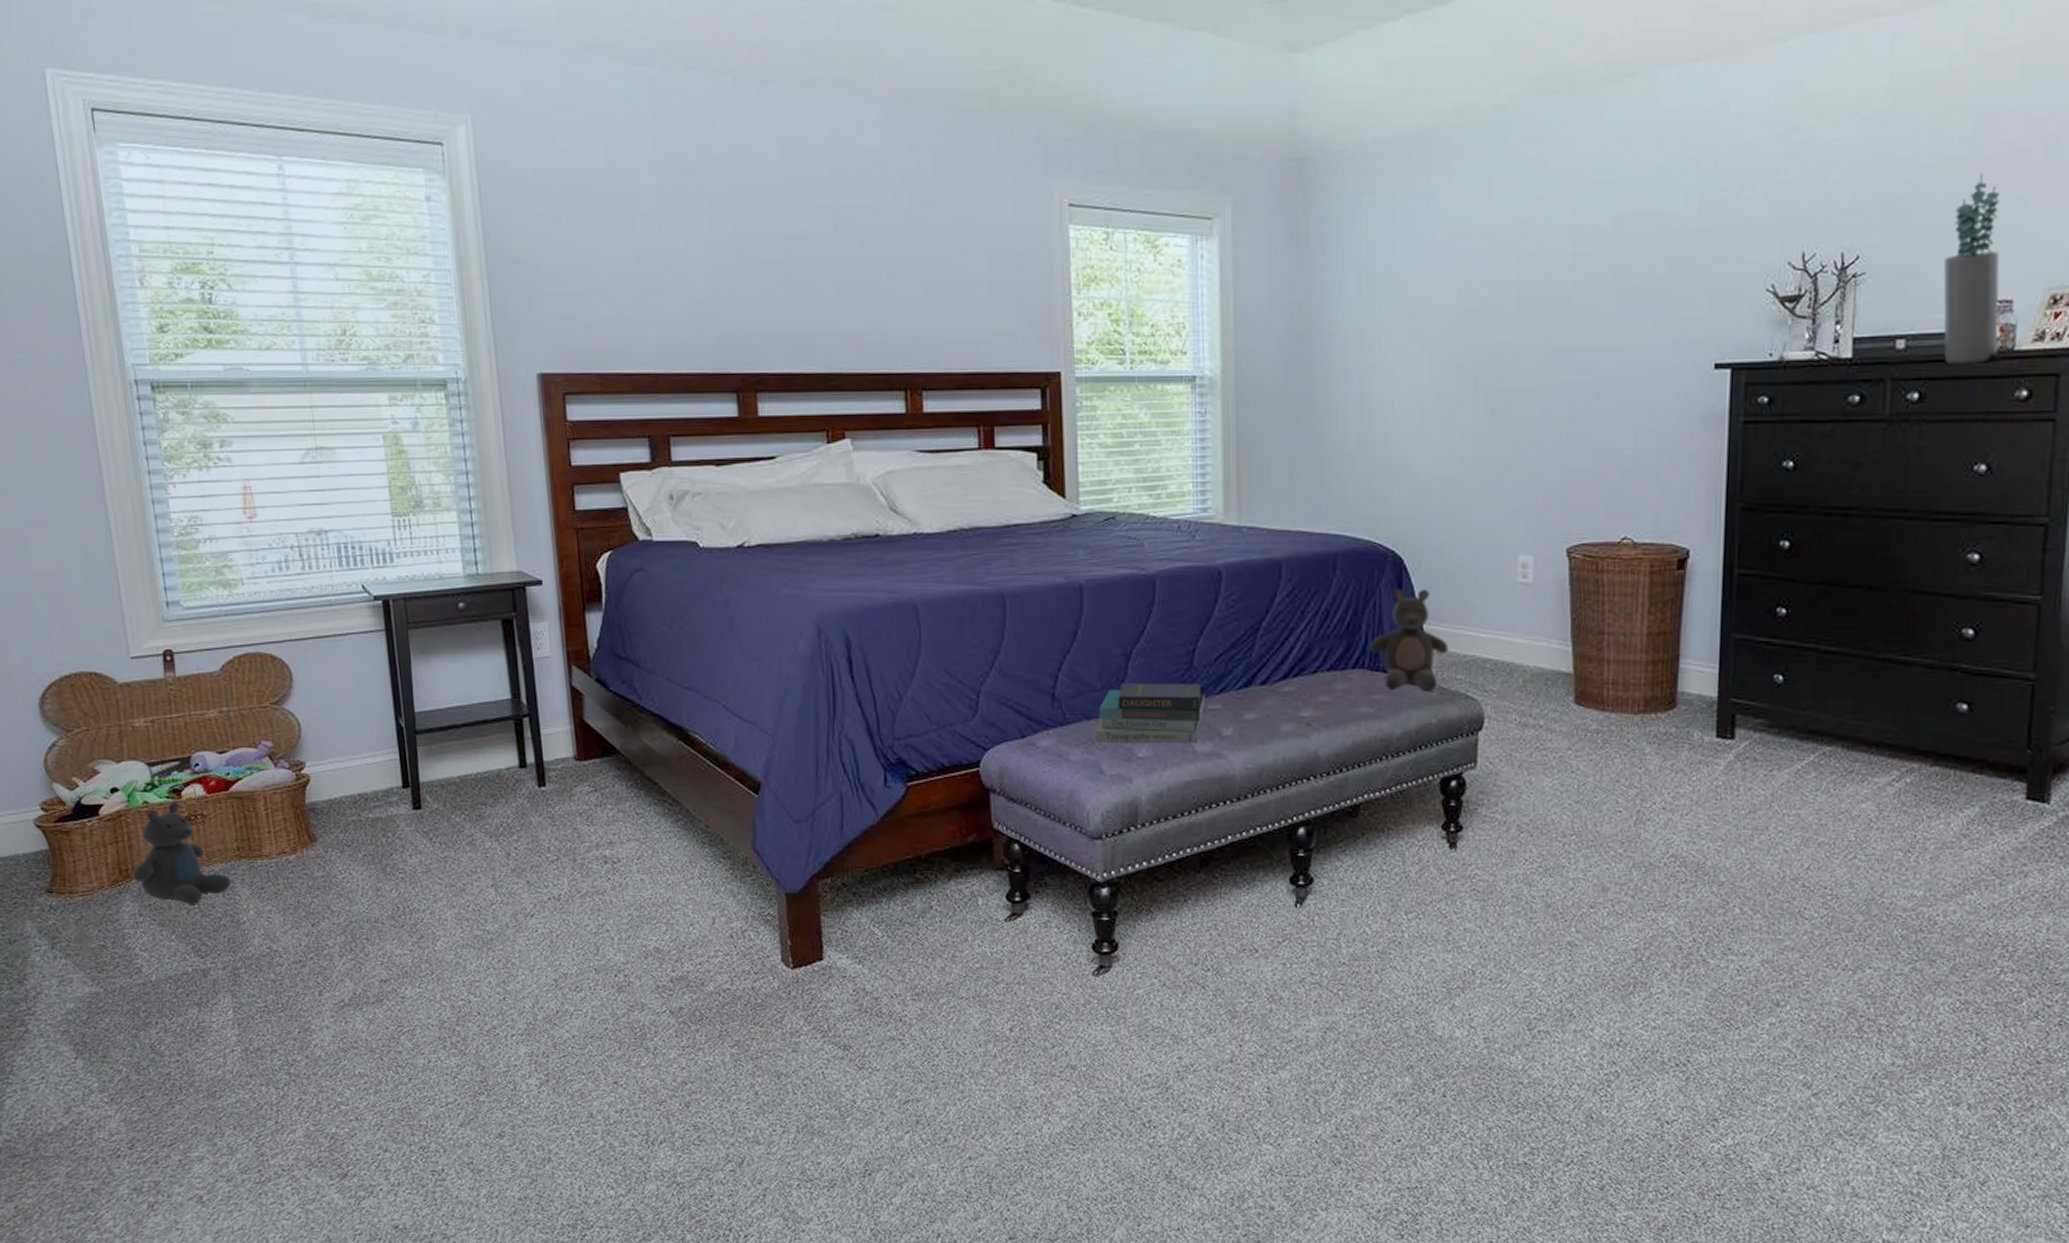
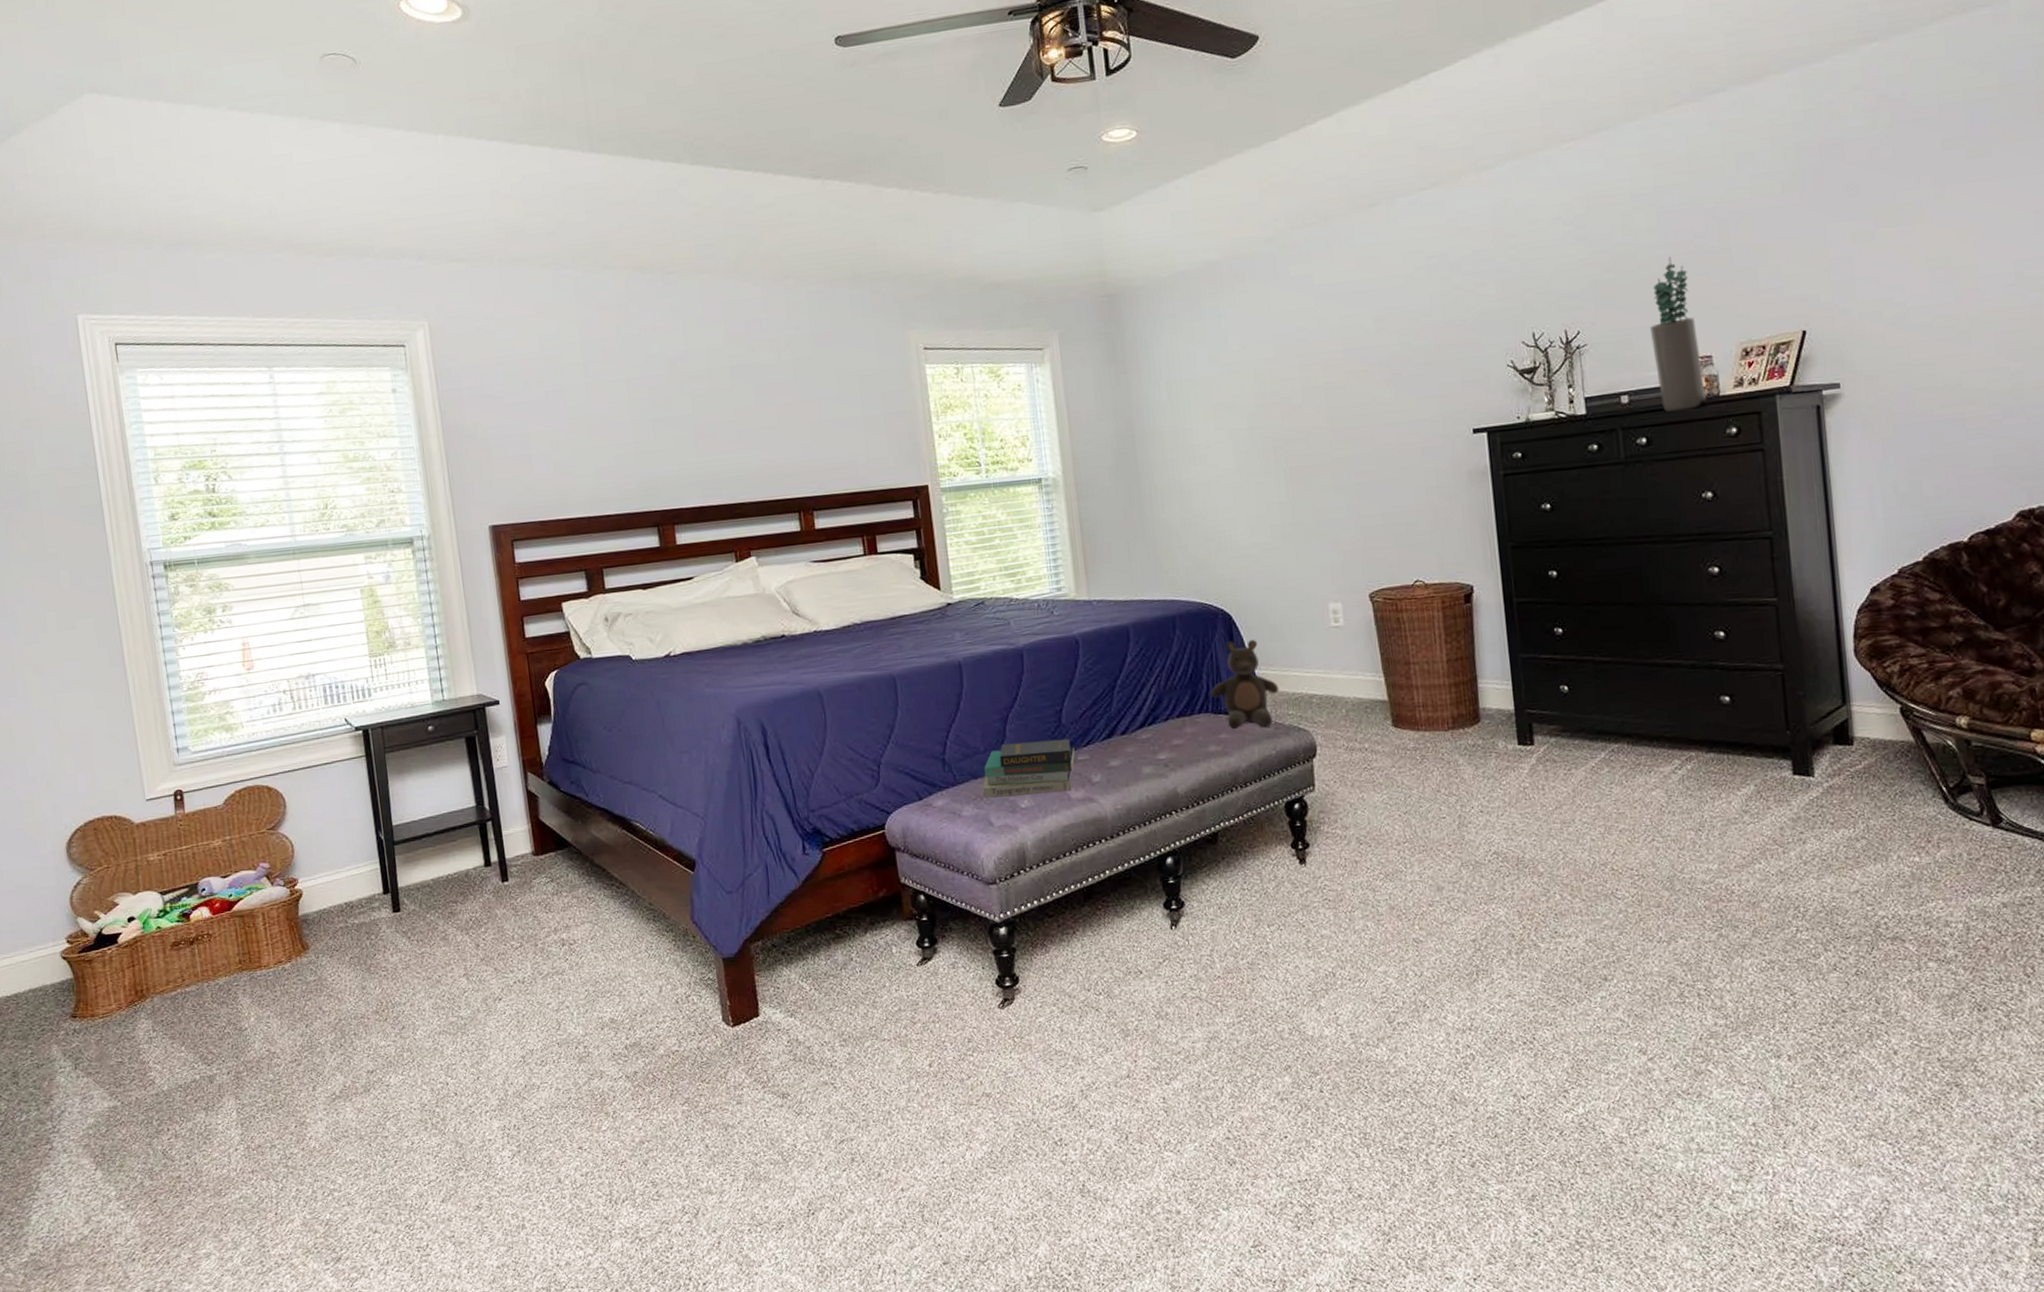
stuffed animal: present [132,801,232,904] -> none [147,924,234,1017]

